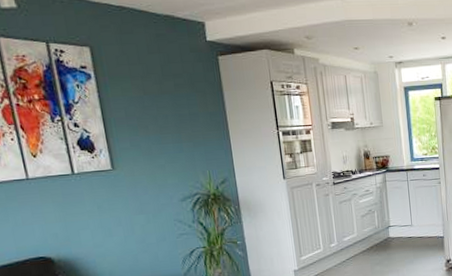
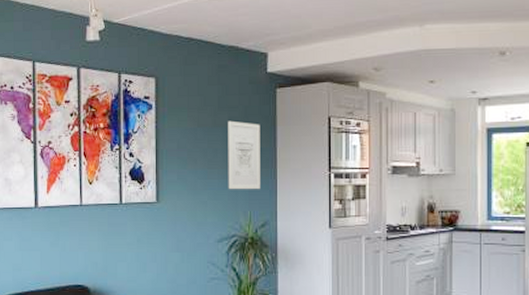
wall art: none [174,87,216,152] -> present [228,120,260,190]

